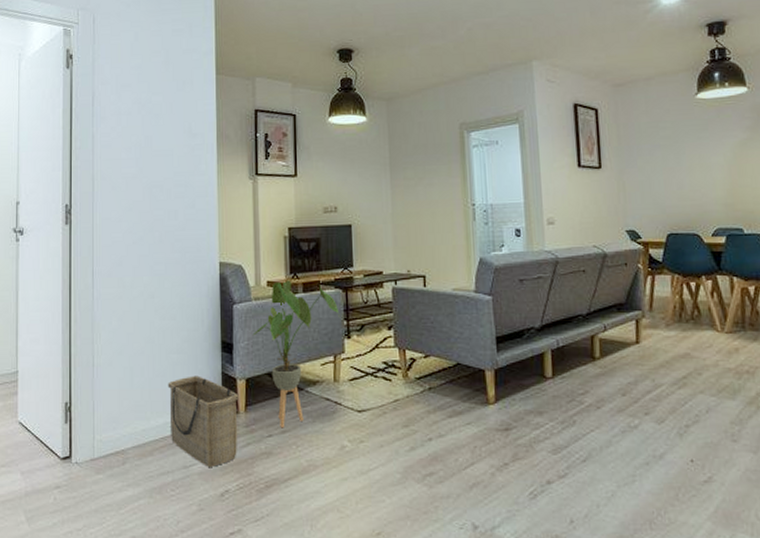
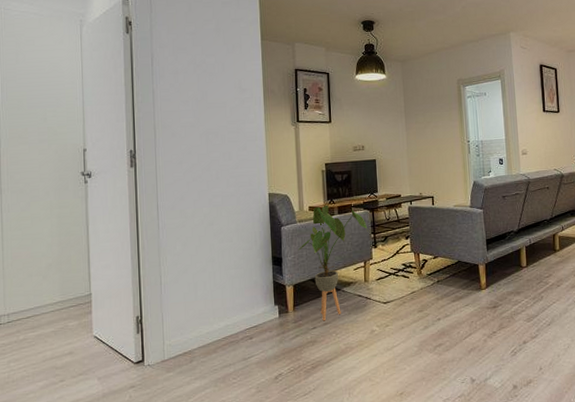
basket: present [167,375,239,467] -> none [227,285,288,357]

